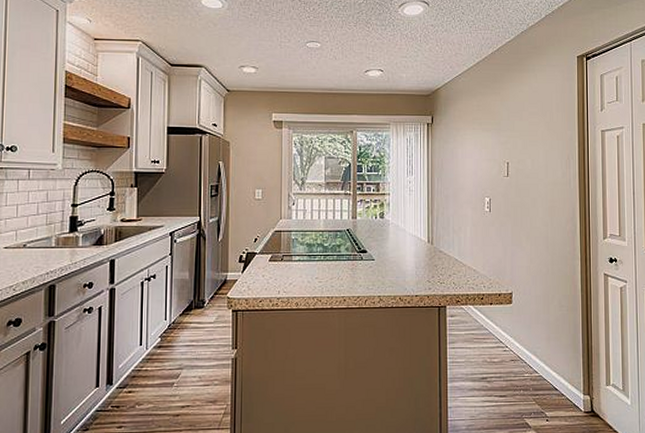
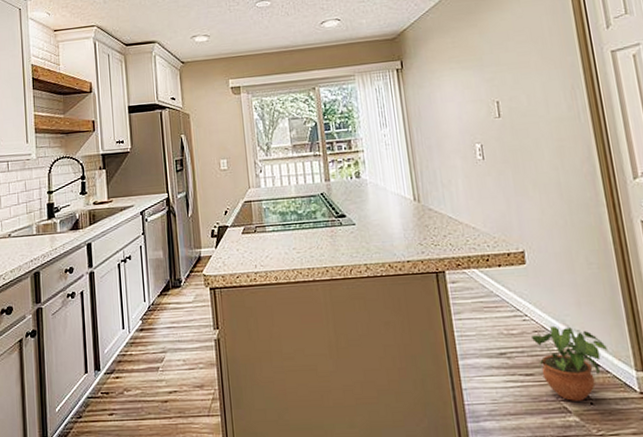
potted plant: none [509,356,565,418] -> present [532,325,607,401]

